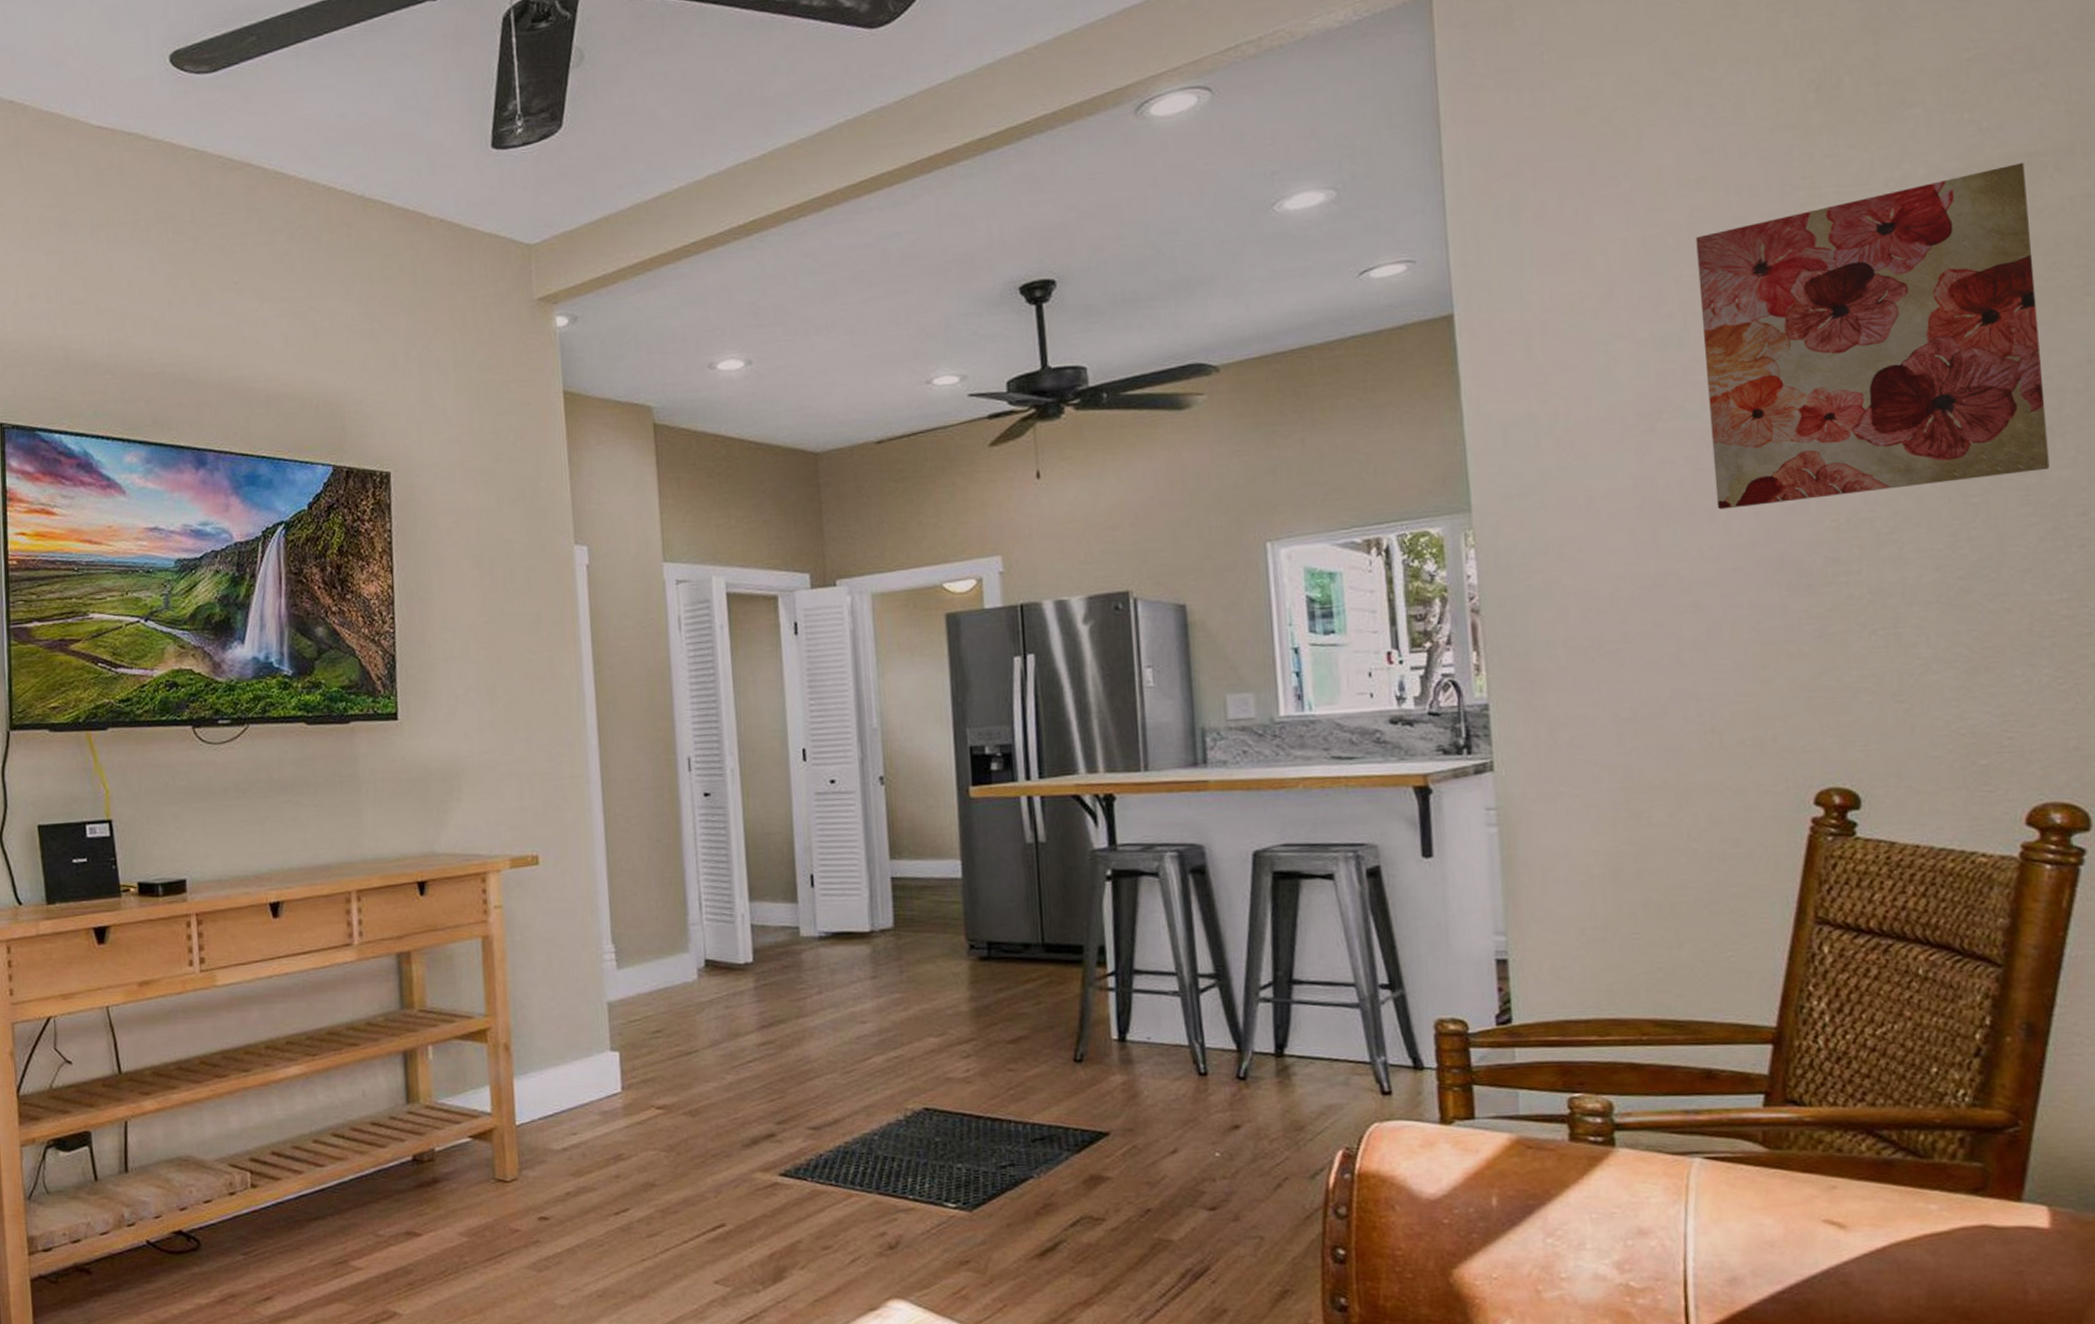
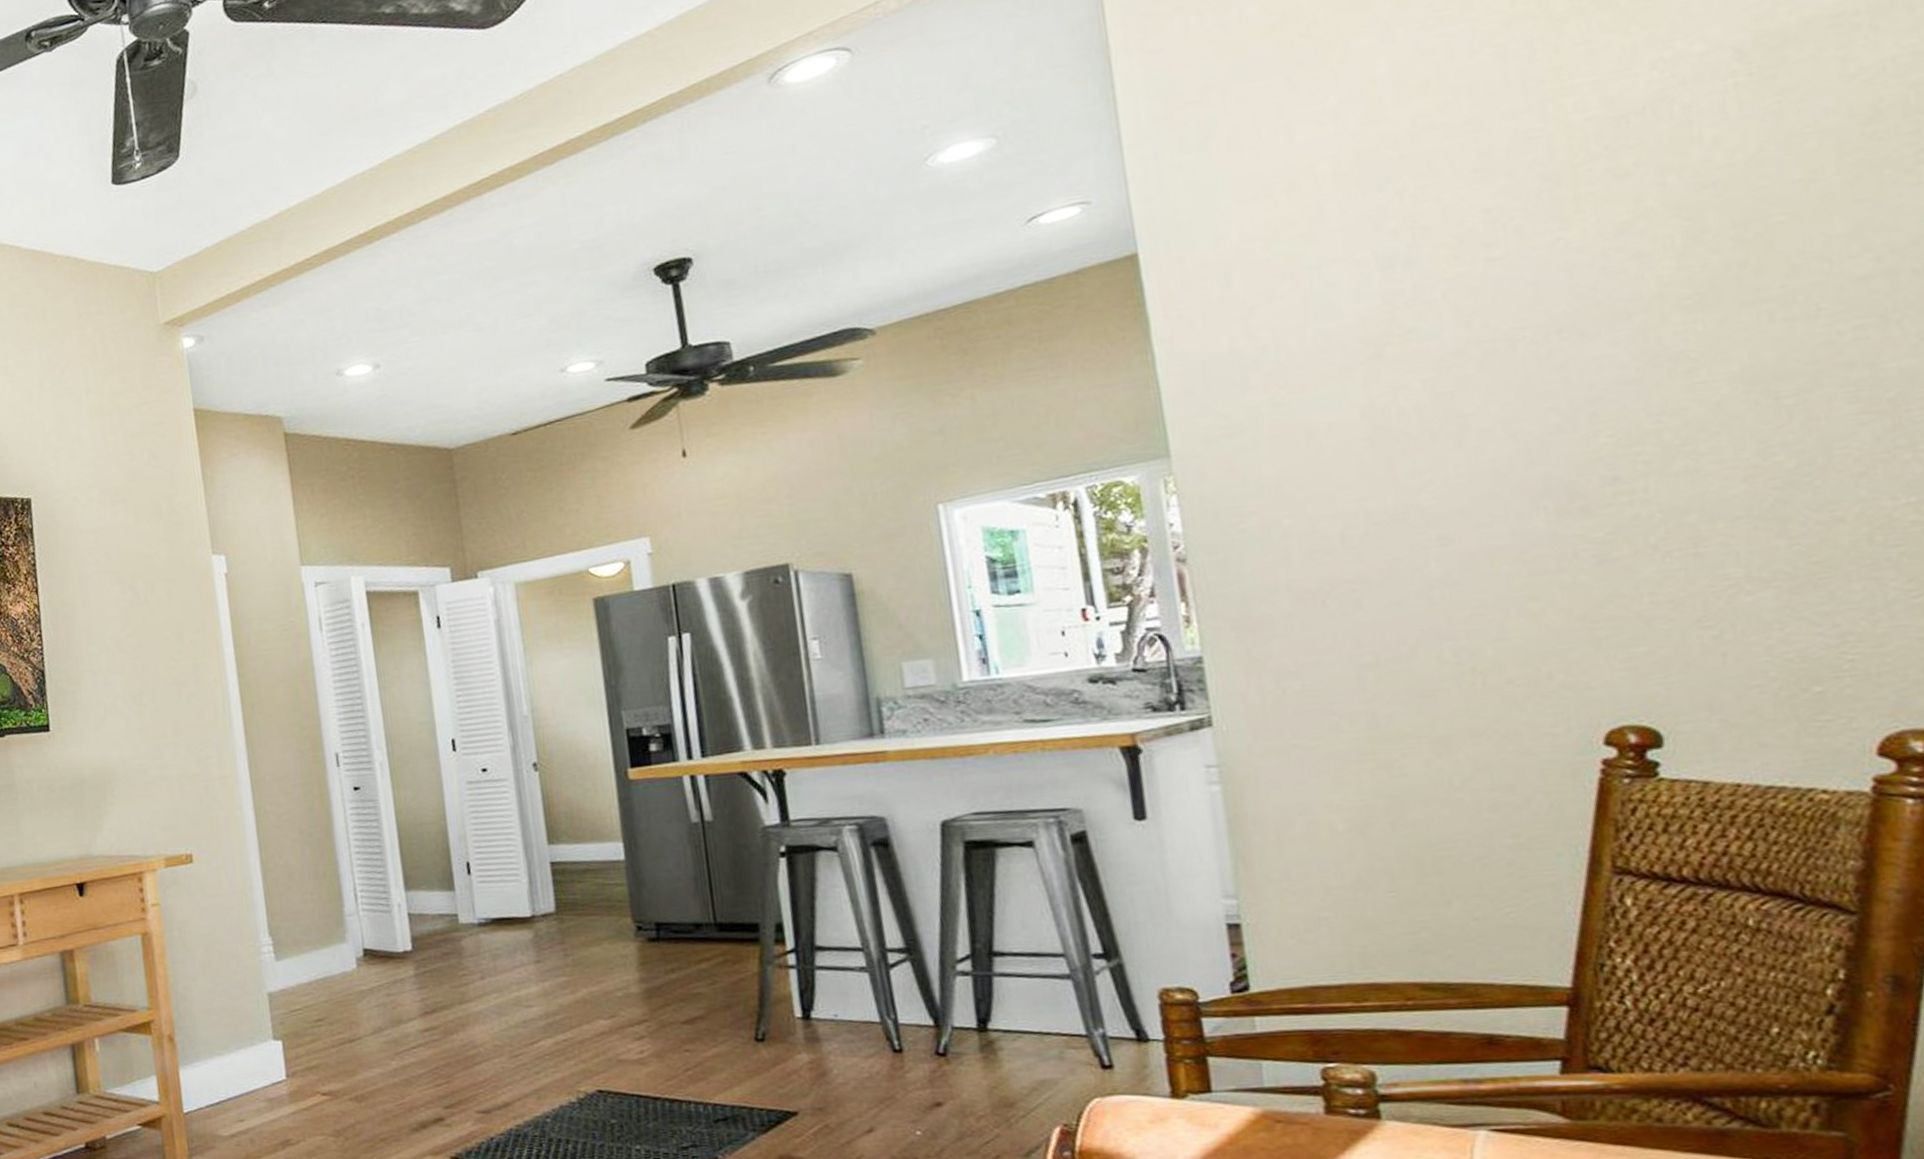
wall art: present [1696,162,2050,510] -> none [1421,25,1884,434]

